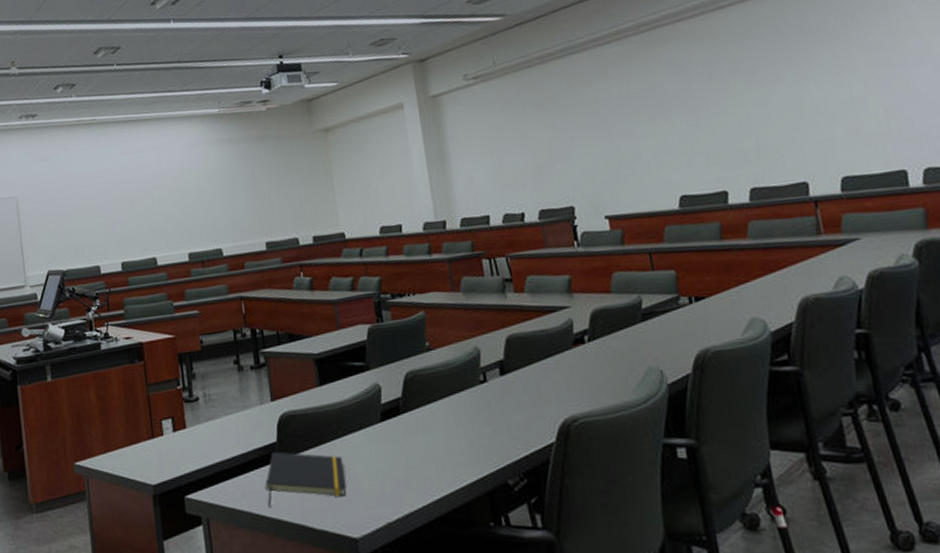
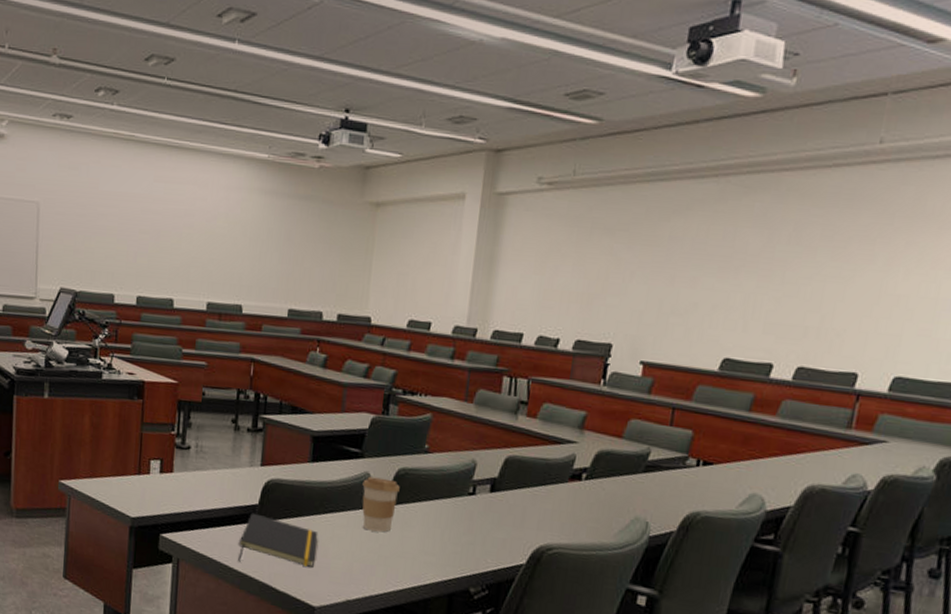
coffee cup: none [374,385,414,443] -> present [362,476,400,533]

